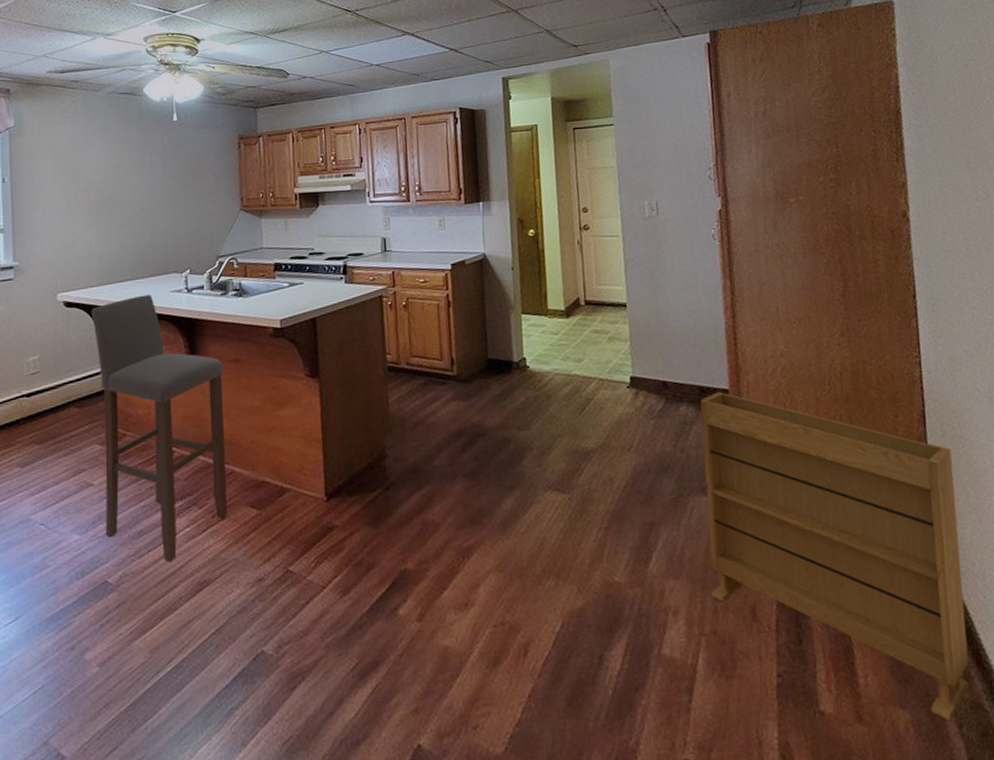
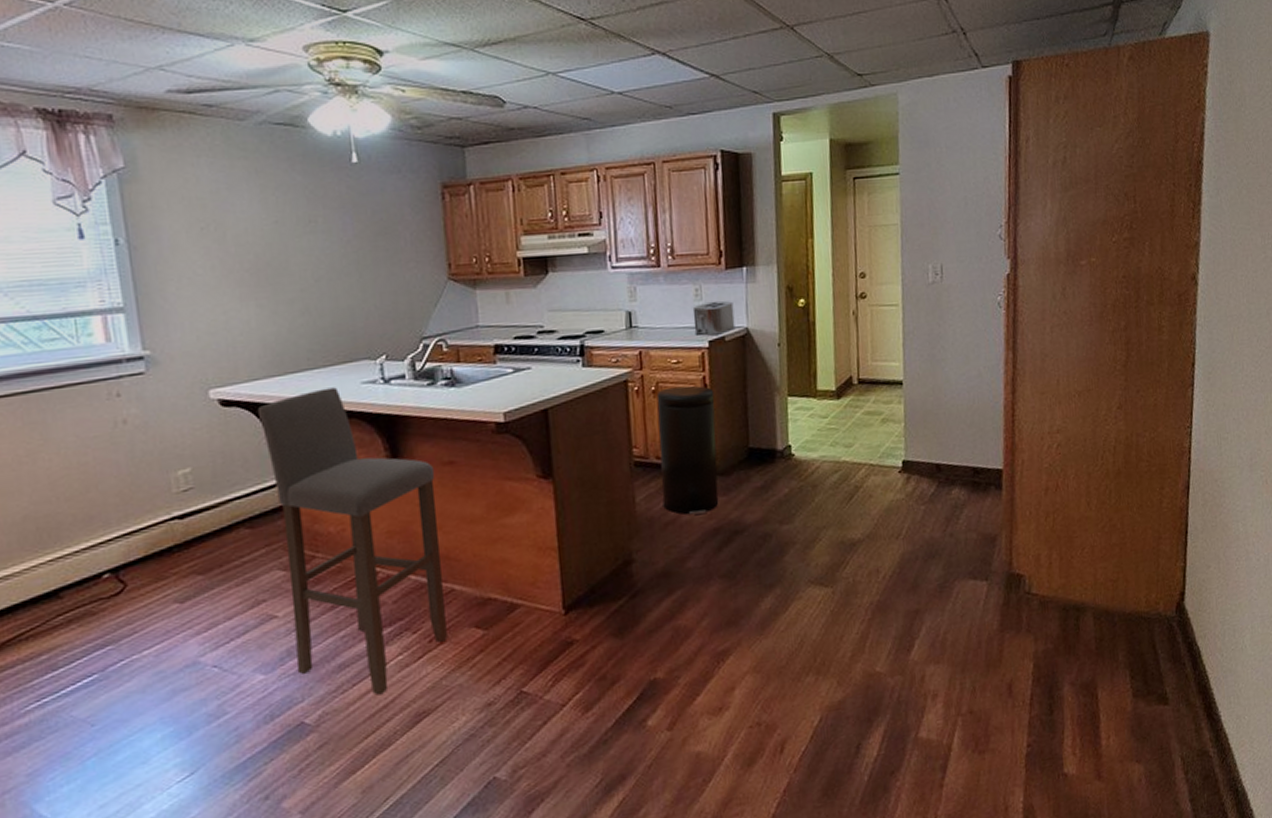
pedal bin: none [407,301,462,417] -> present [656,385,719,515]
toaster: none [437,230,474,260] -> present [692,300,735,337]
shoe rack: present [700,392,970,722] -> none [970,472,1210,770]

